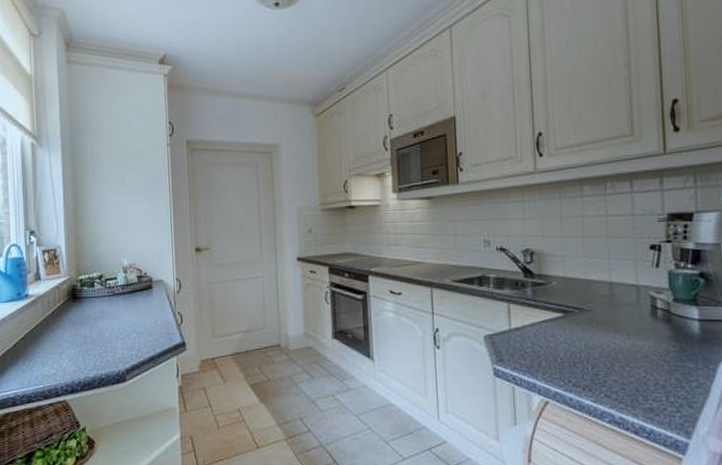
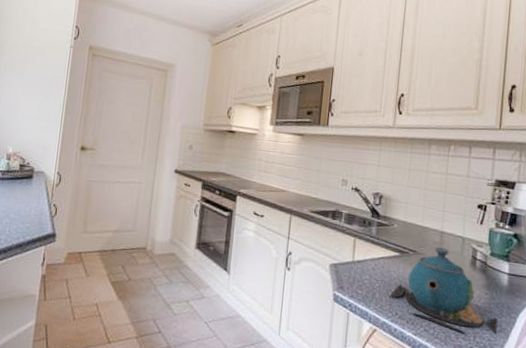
teapot: none [558,300,694,395] -> present [389,247,498,334]

